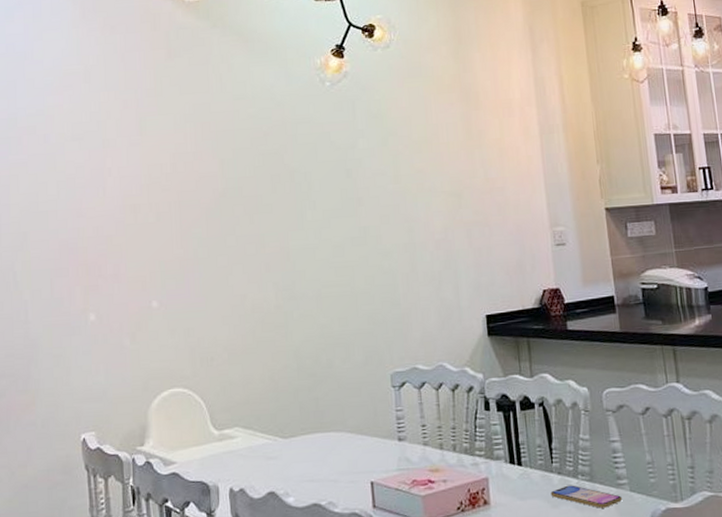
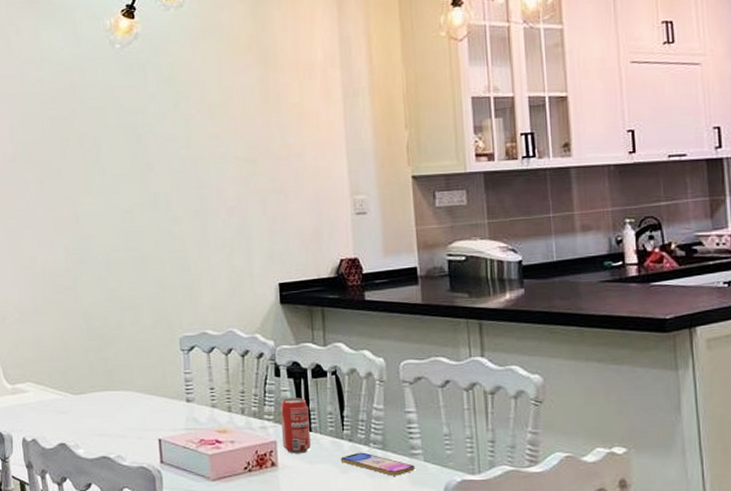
beverage can: none [490,431,523,491] -> present [280,398,312,454]

